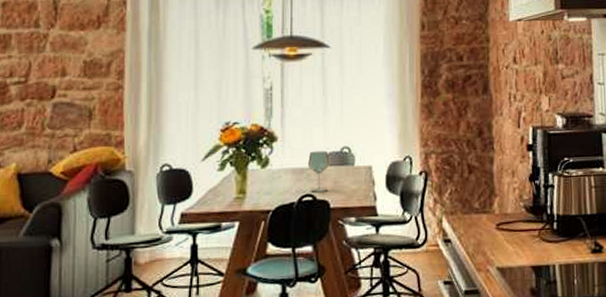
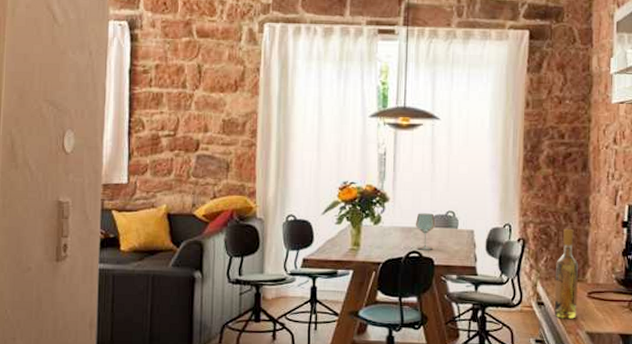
bottle: none [461,156,486,255] -> present [554,228,579,319]

